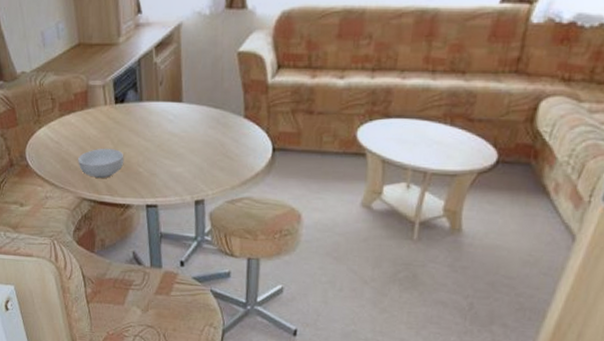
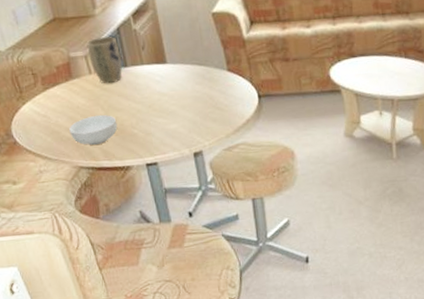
plant pot: none [106,68,138,118] -> present [86,36,122,84]

